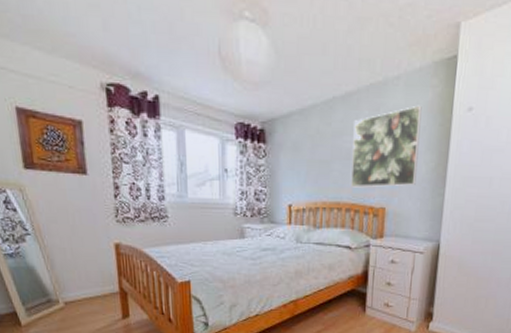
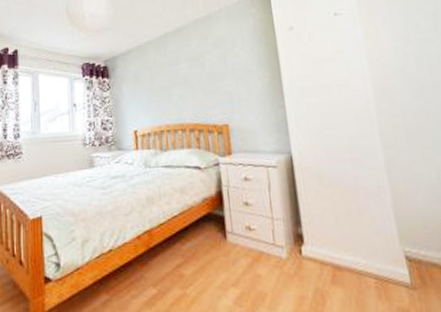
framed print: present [351,105,422,188] -> none [186,30,254,109]

